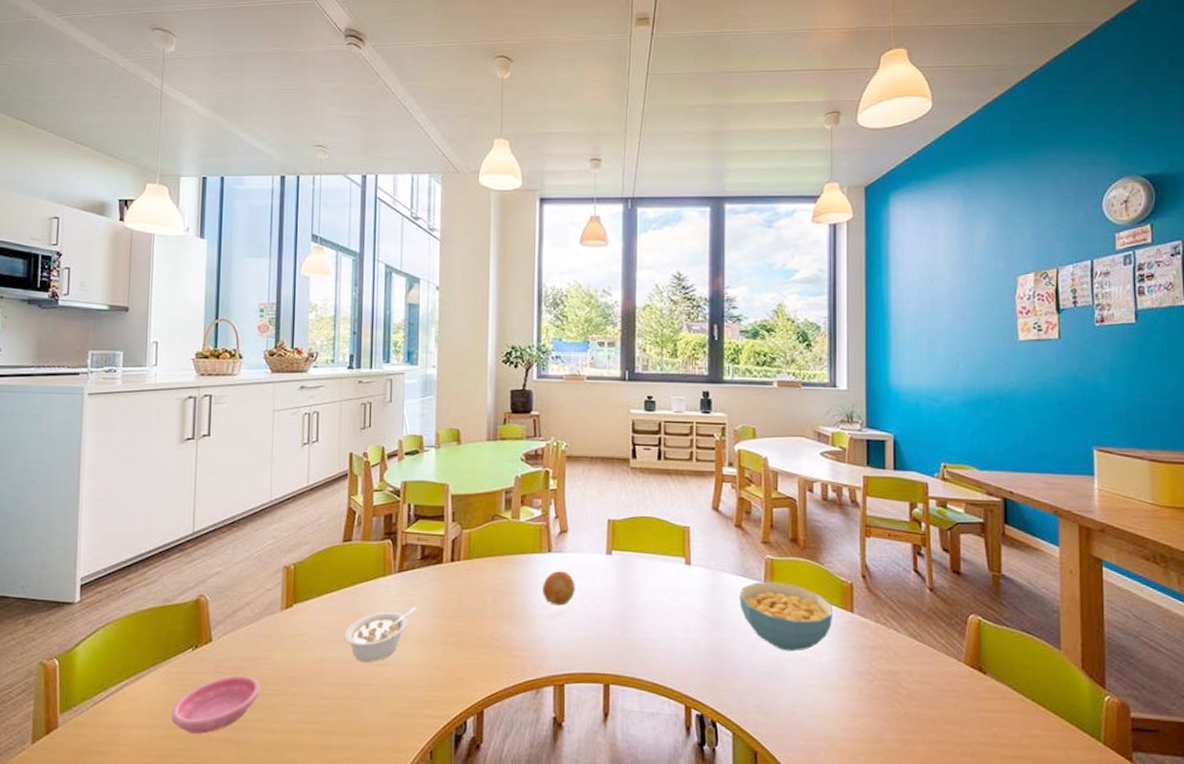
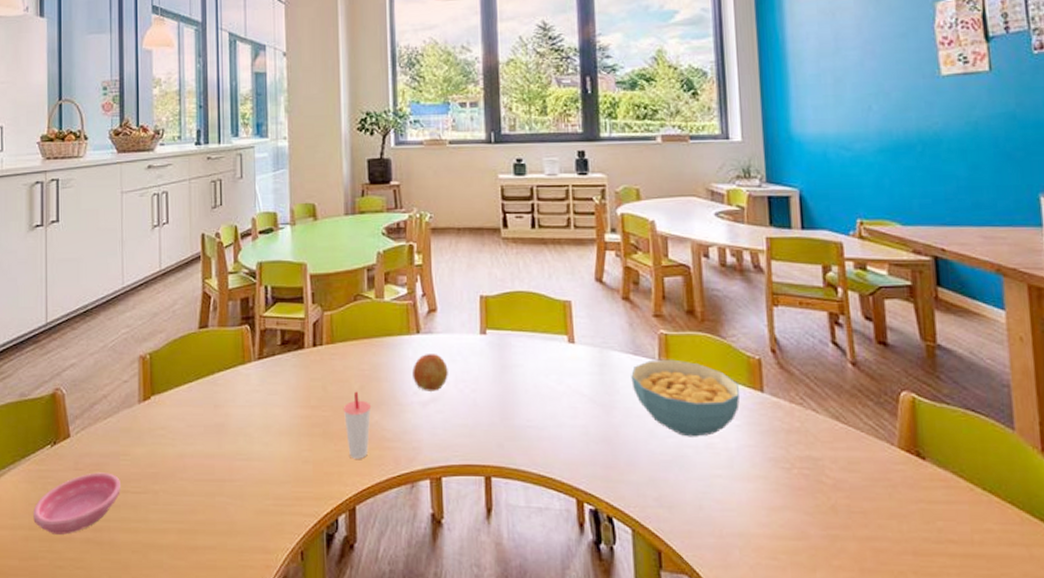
legume: present [344,606,417,662] -> none [205,395,279,456]
cup: none [476,604,503,666] -> present [343,391,372,459]

